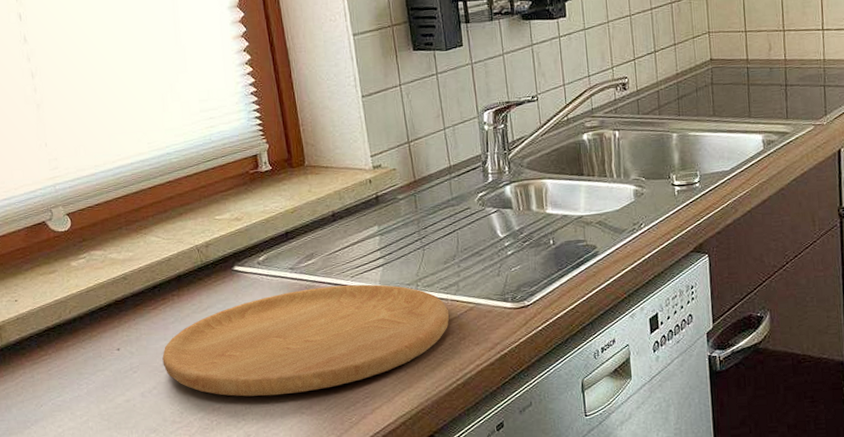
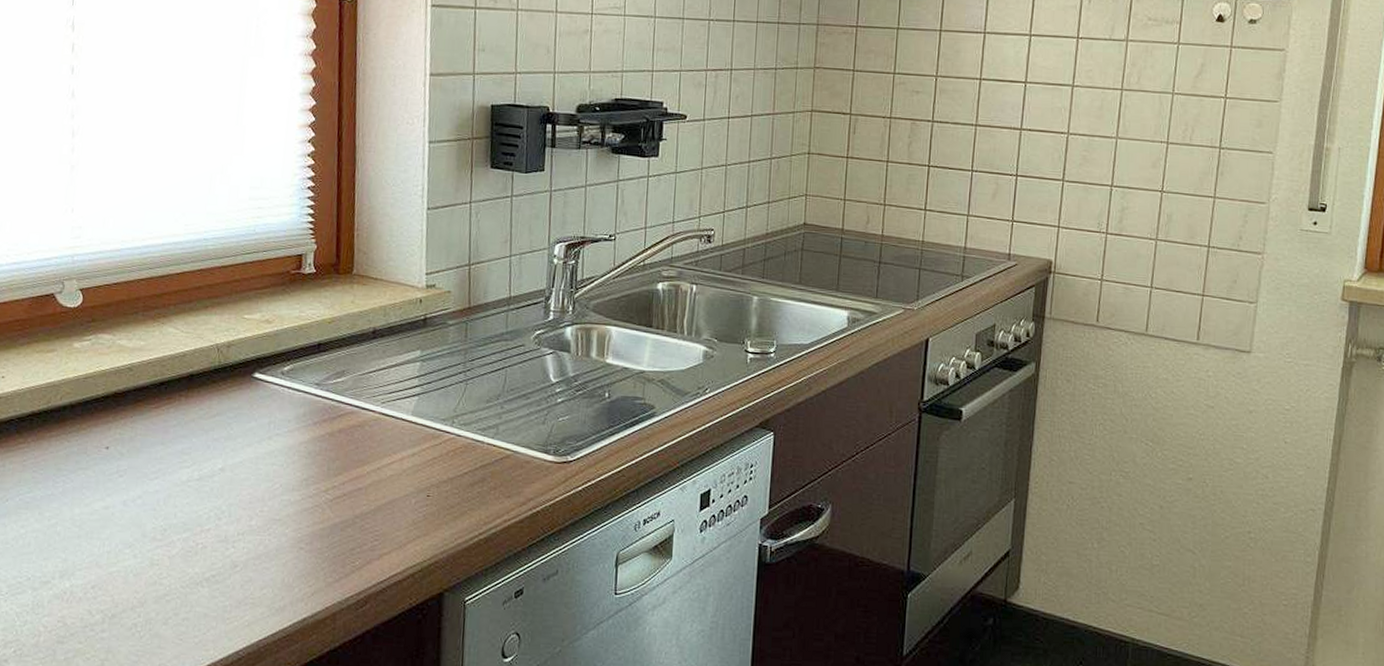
cutting board: present [162,284,450,397] -> none [154,409,483,525]

